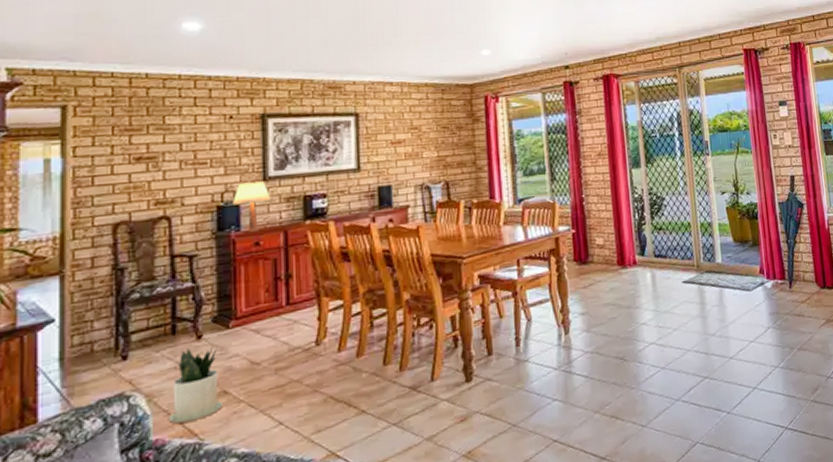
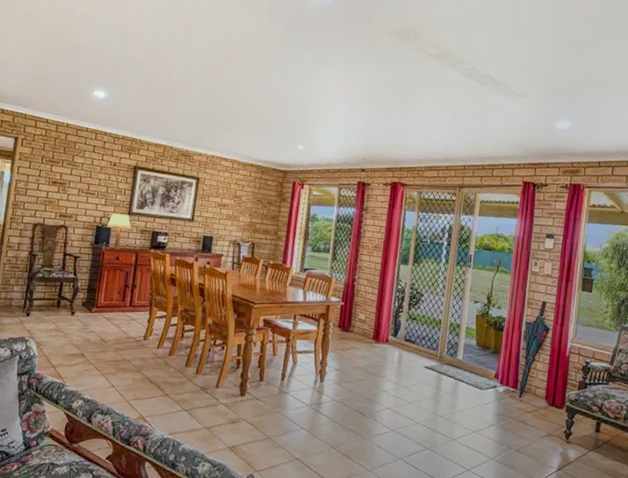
planter: present [168,345,223,424] -> none [47,319,83,369]

